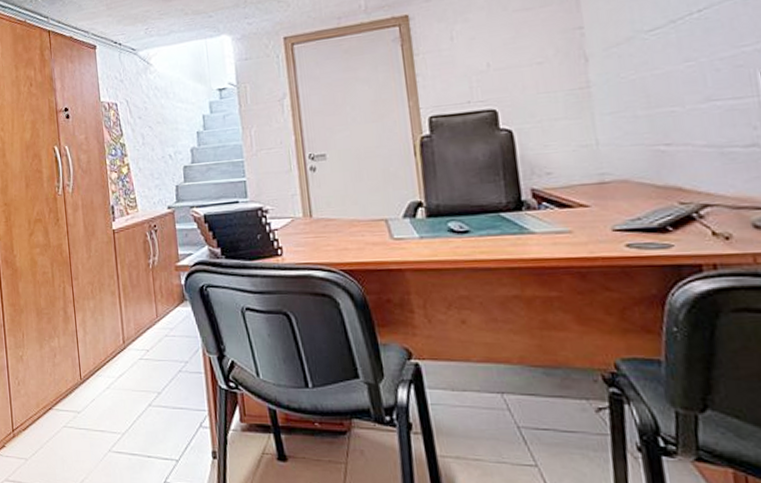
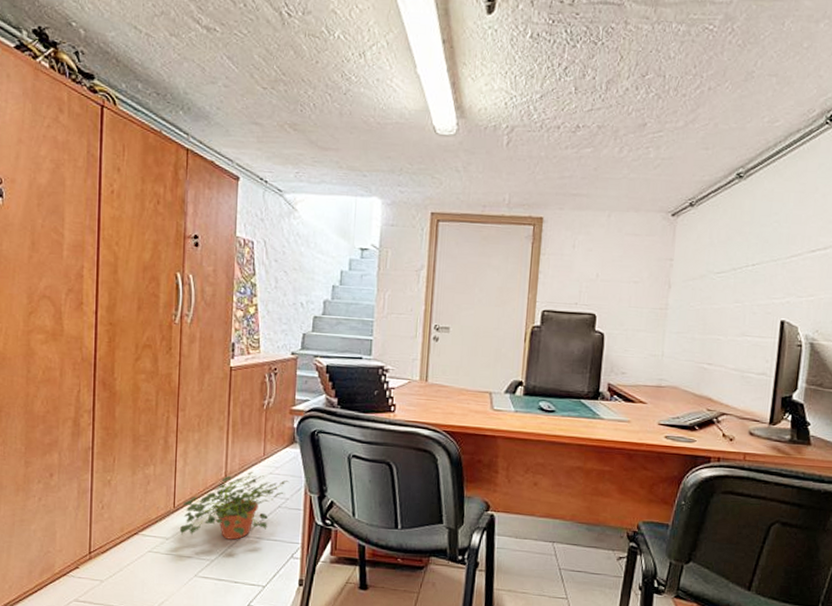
potted plant: none [88,335,185,410] -> present [179,471,289,540]

